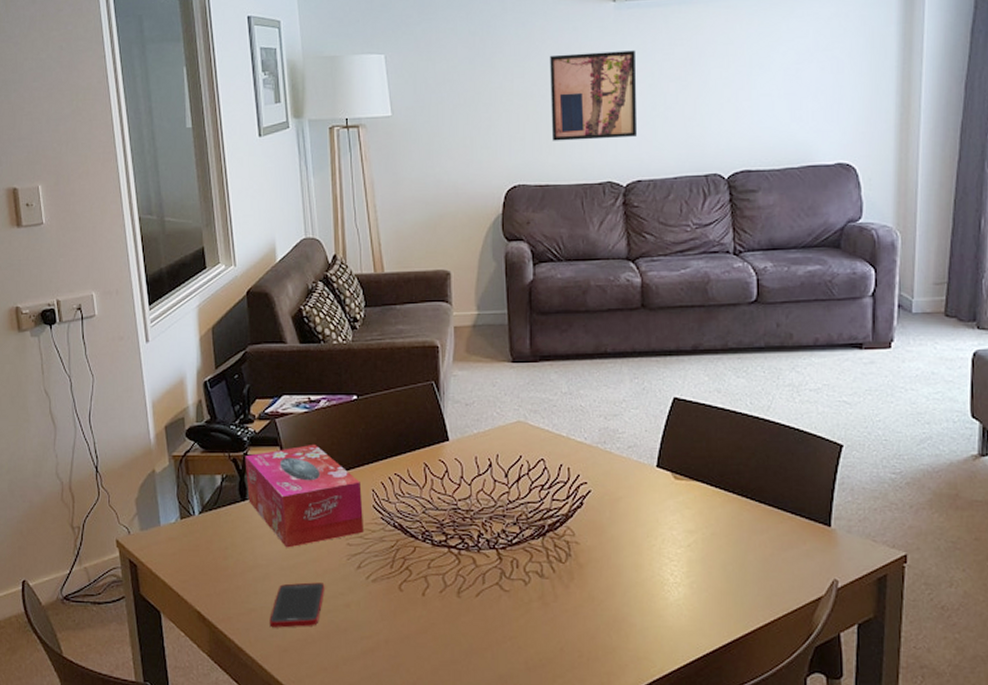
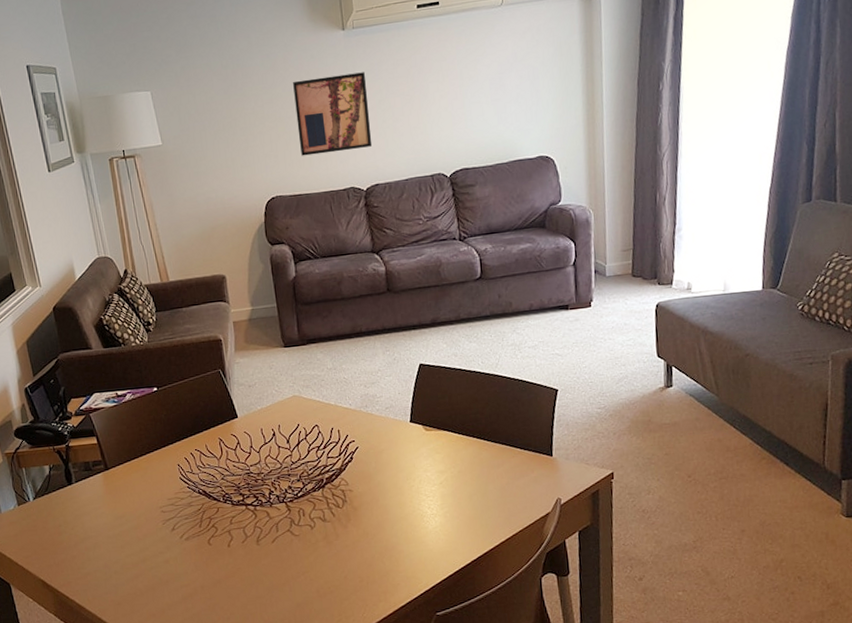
tissue box: present [245,444,364,548] -> none [67,431,175,520]
cell phone: present [269,582,325,628] -> none [103,545,147,587]

